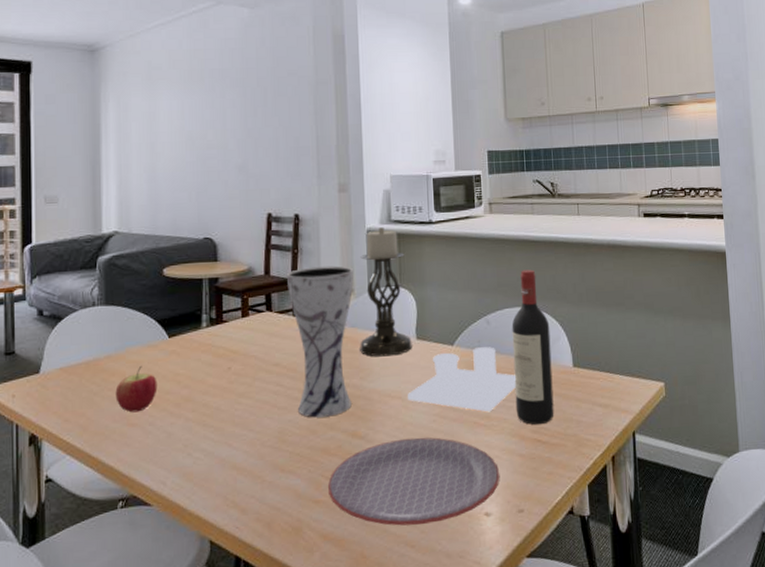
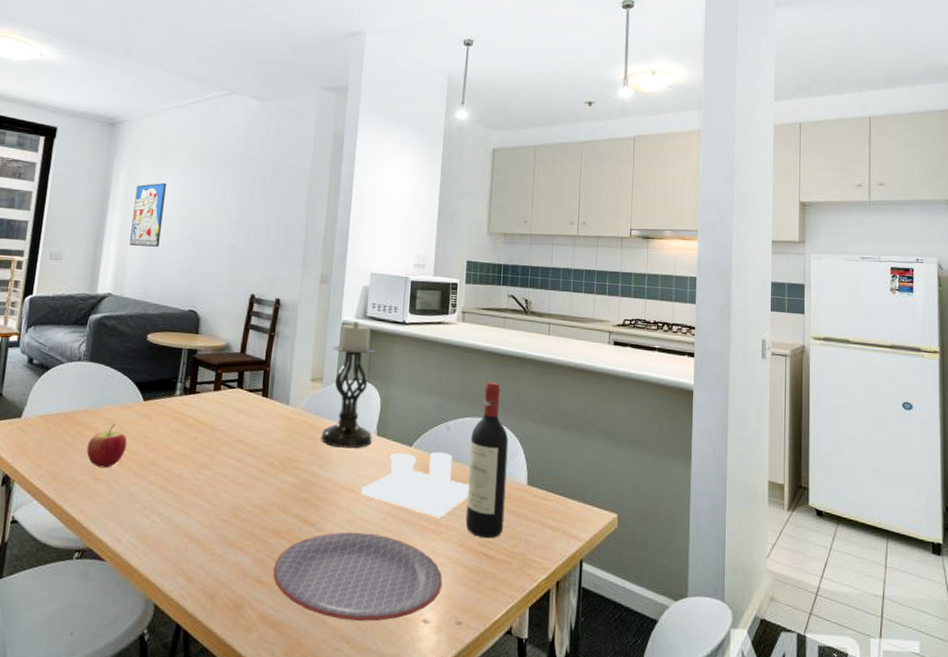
wall art: none [129,107,162,179] -> present [130,182,166,247]
vase: present [286,265,354,418] -> none [255,351,325,500]

